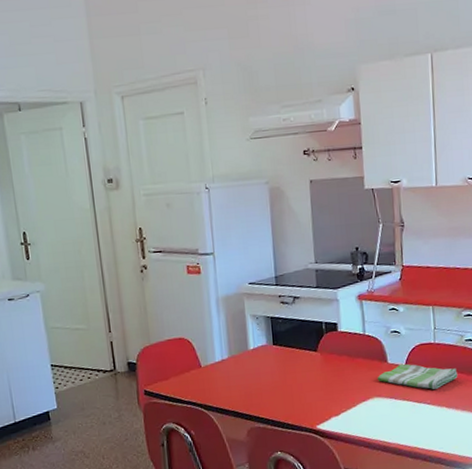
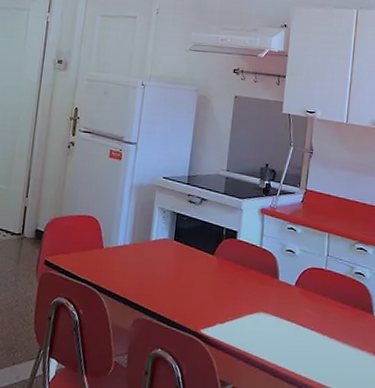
dish towel: present [377,363,458,389] -> none [266,283,344,316]

